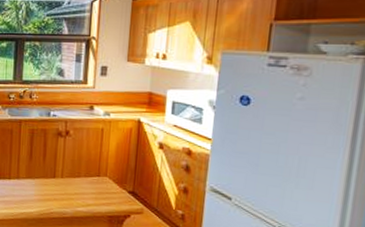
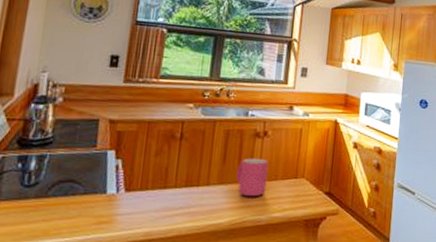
mug: none [42,155,72,192] -> present [236,158,269,197]

